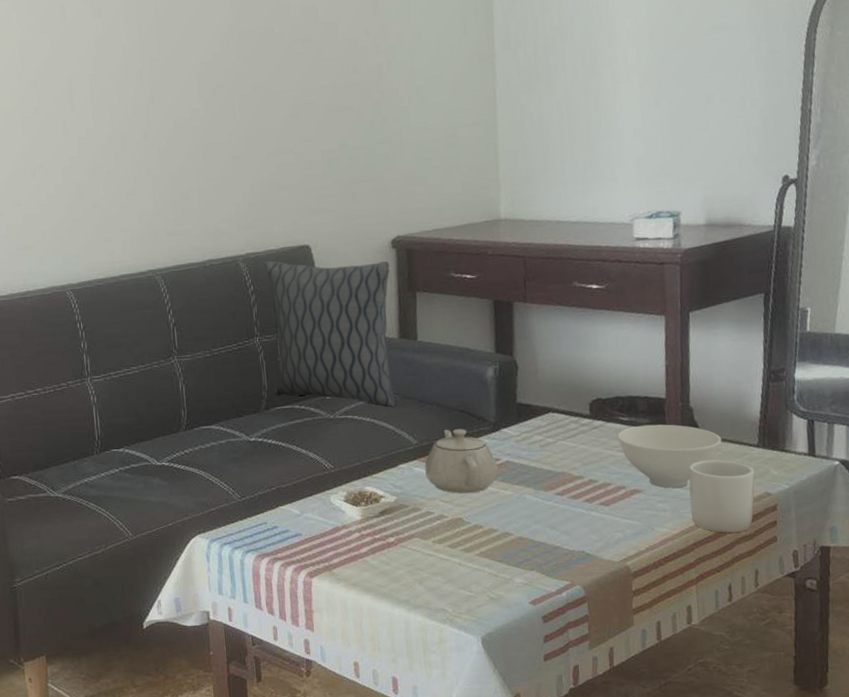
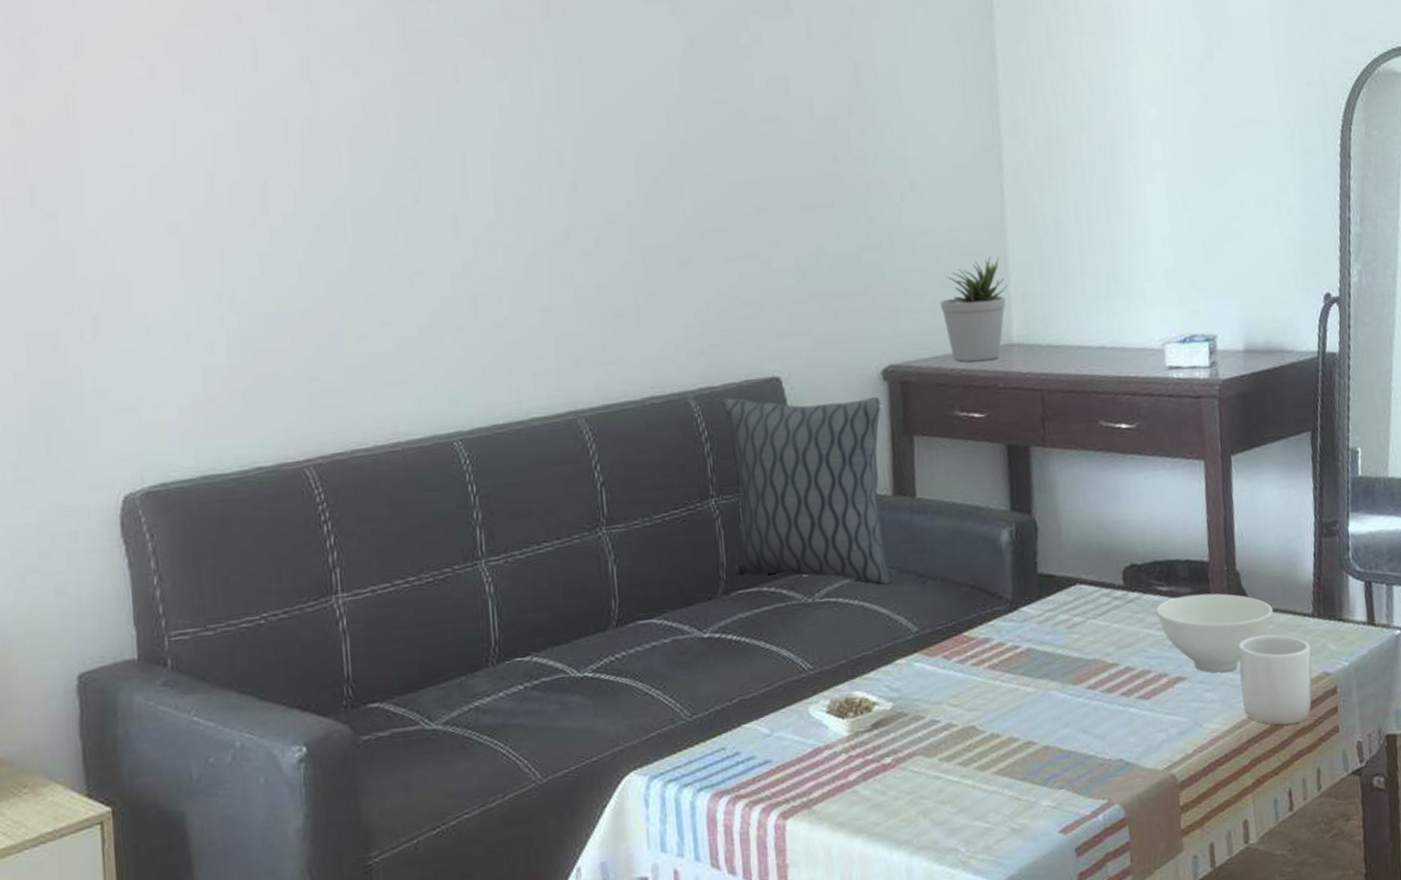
teapot: present [424,428,499,494] -> none [927,609,1018,694]
potted plant: none [440,148,497,234] -> present [940,257,1007,363]

